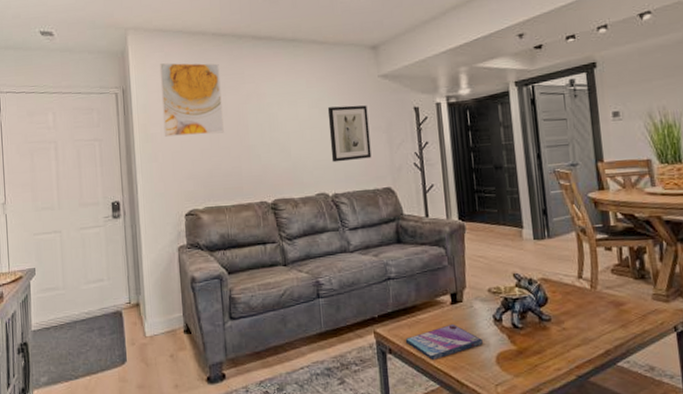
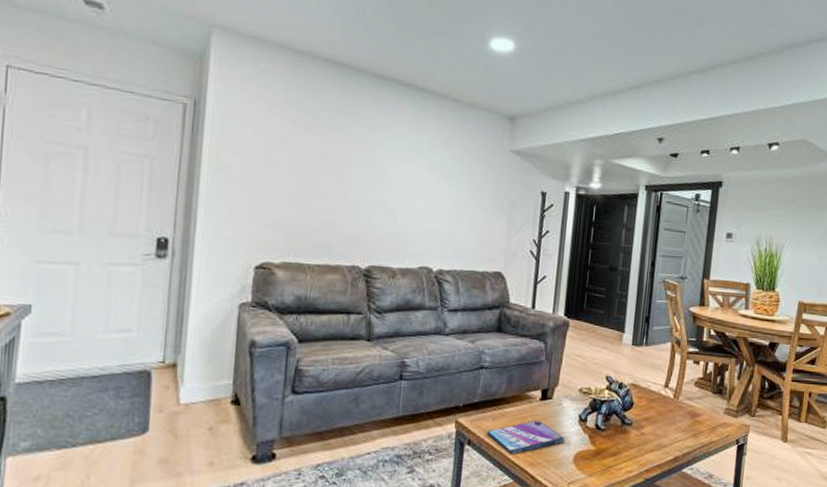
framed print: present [159,62,224,137] -> none [242,80,328,179]
wall art: present [327,105,372,163] -> none [442,174,492,238]

